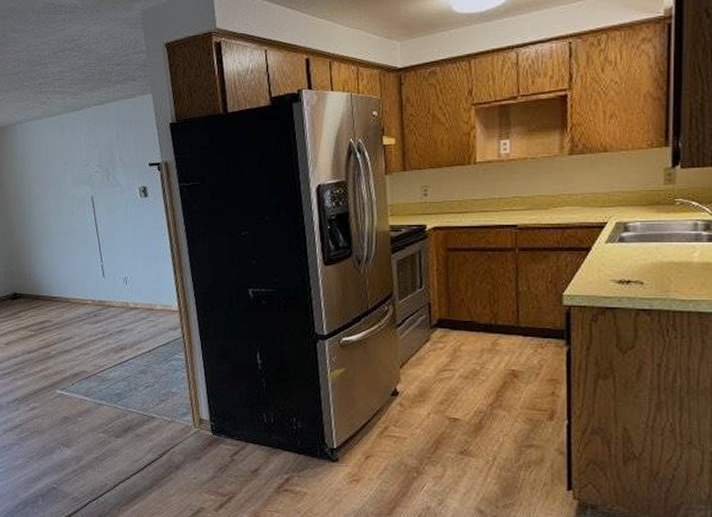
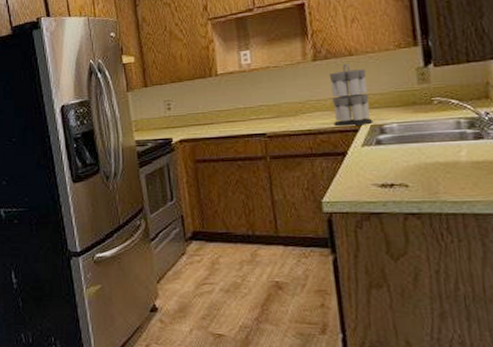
spice rack: none [582,159,619,222] -> present [328,63,373,127]

